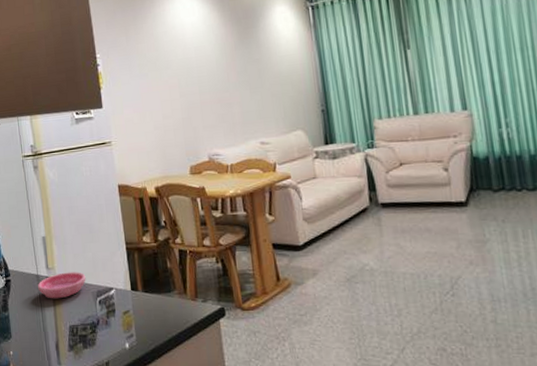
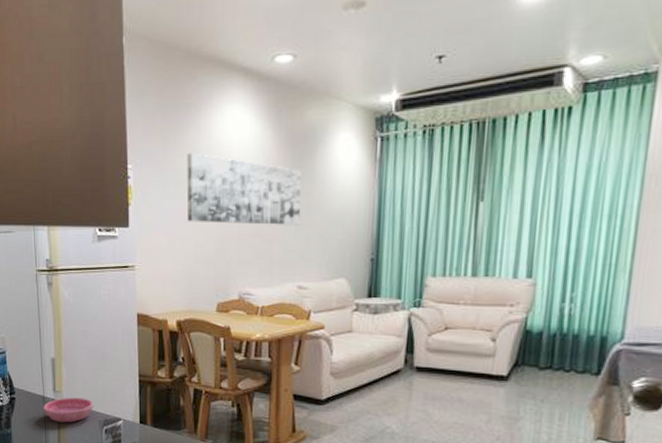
wall art: none [147,38,254,97] -> present [187,152,301,225]

